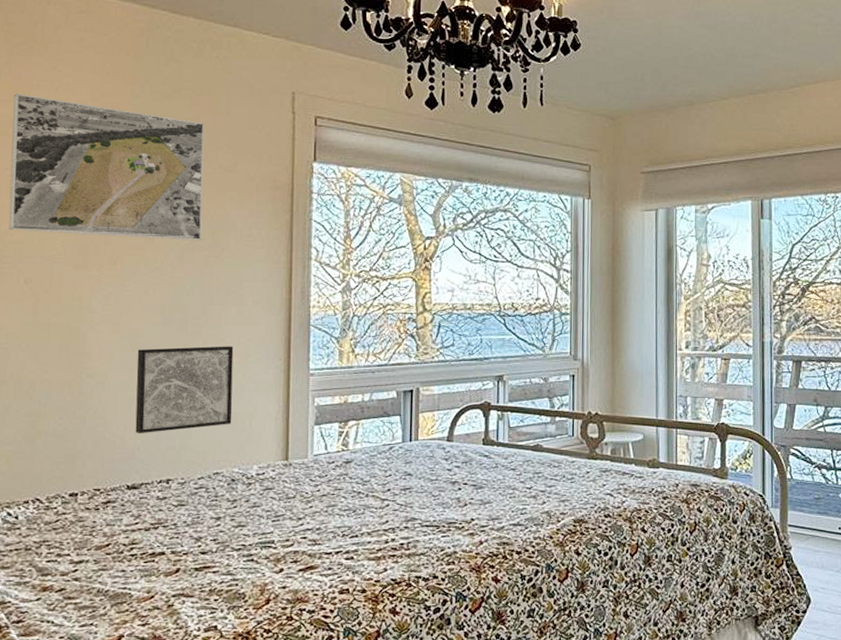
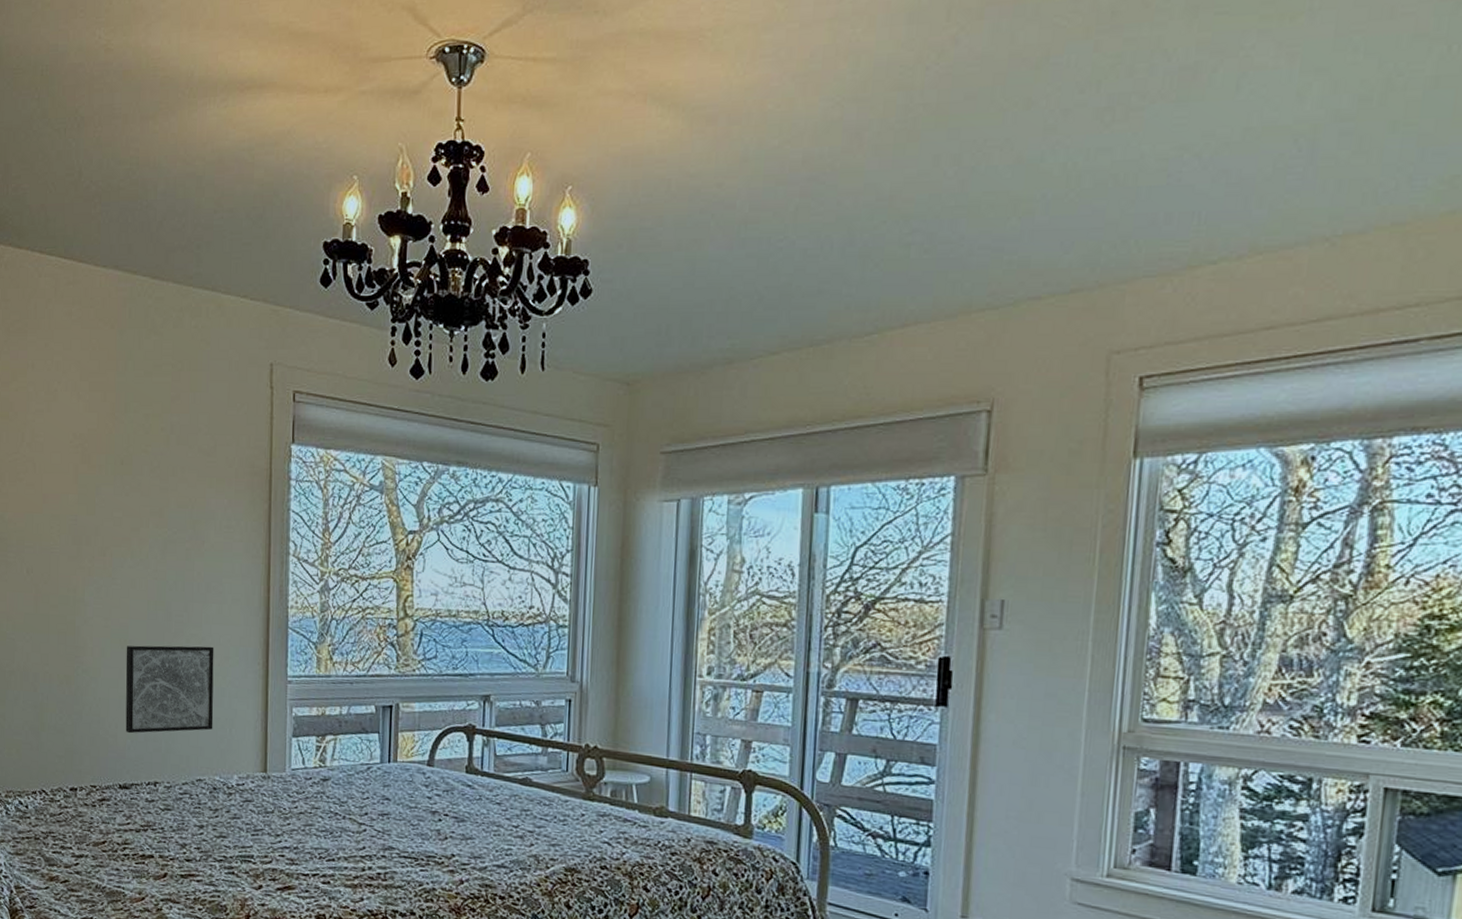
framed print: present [9,94,205,241] -> none [12,375,185,532]

